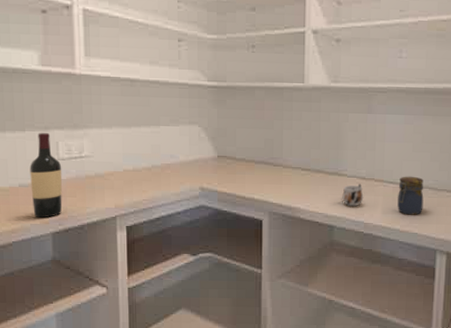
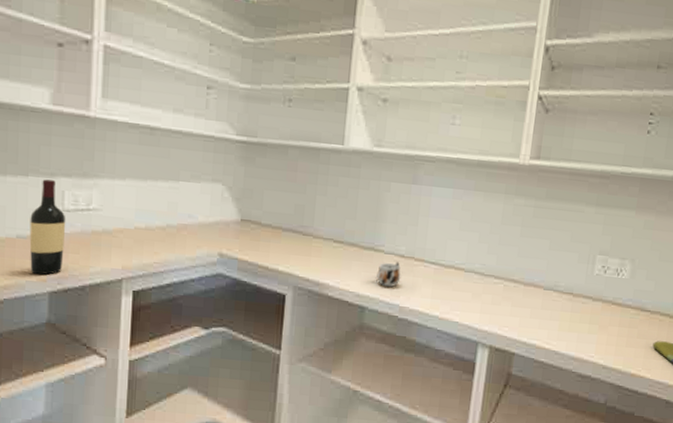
jar: present [397,176,424,215] -> none [438,257,469,302]

